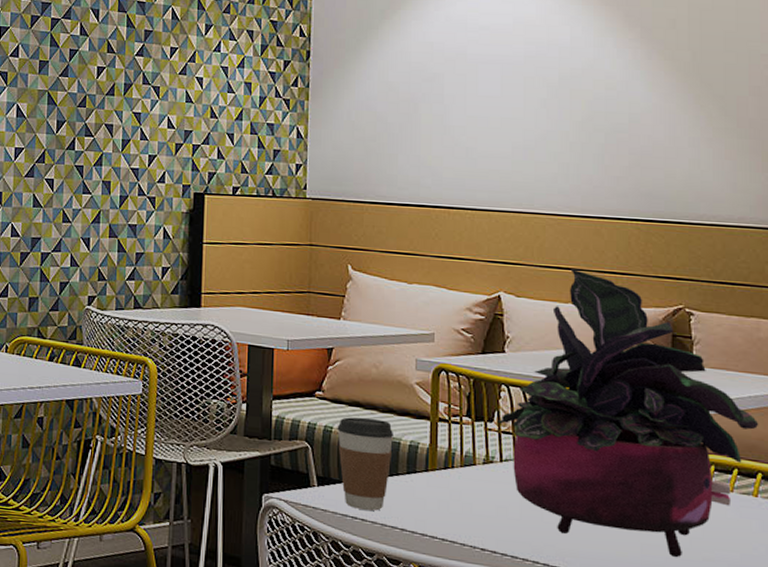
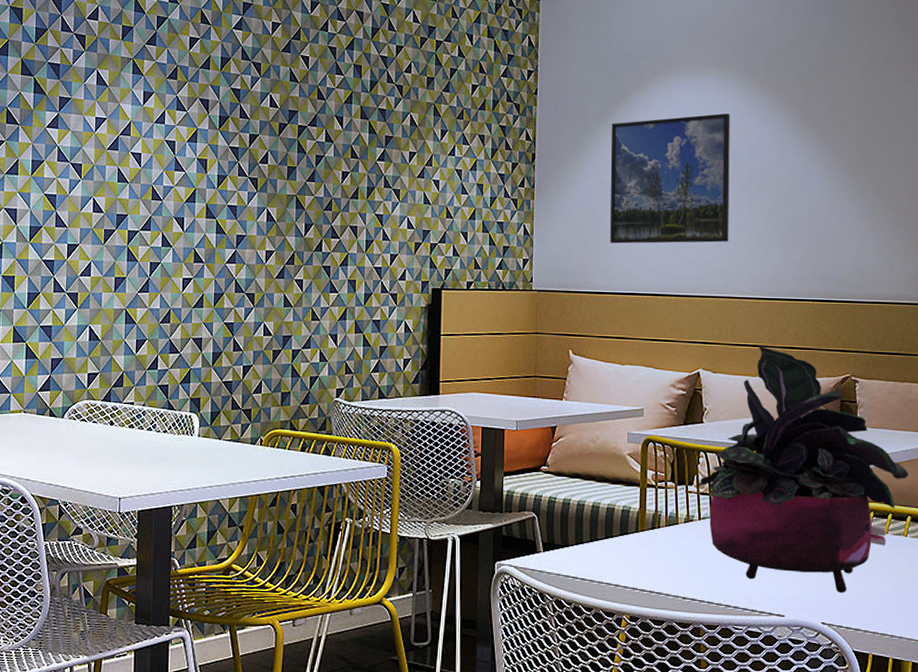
coffee cup: present [337,417,394,511] -> none [560,487,609,570]
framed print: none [395,10,536,152] -> present [609,113,730,244]

